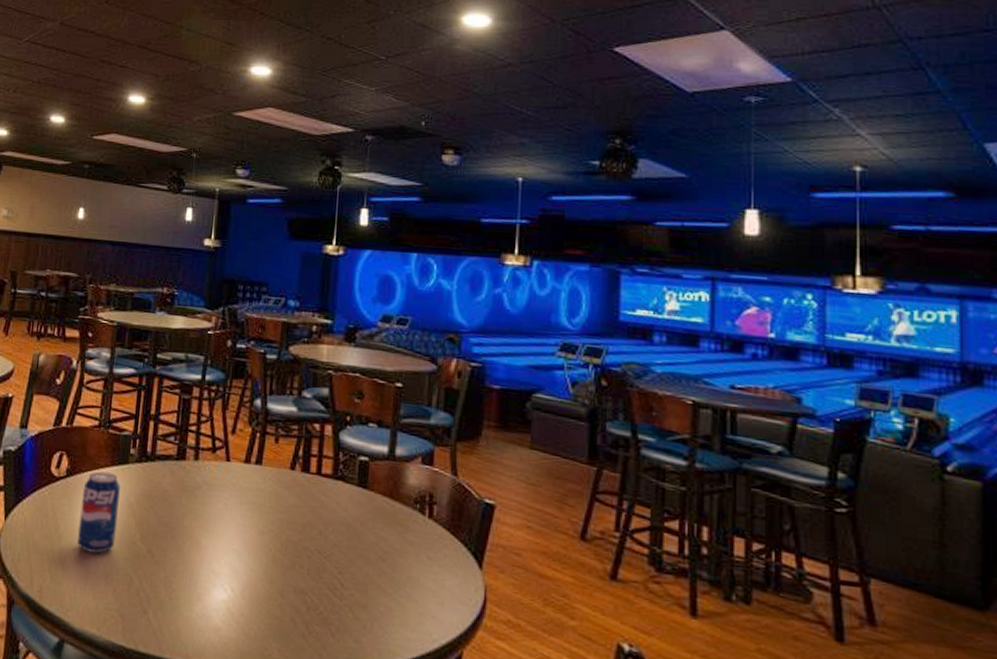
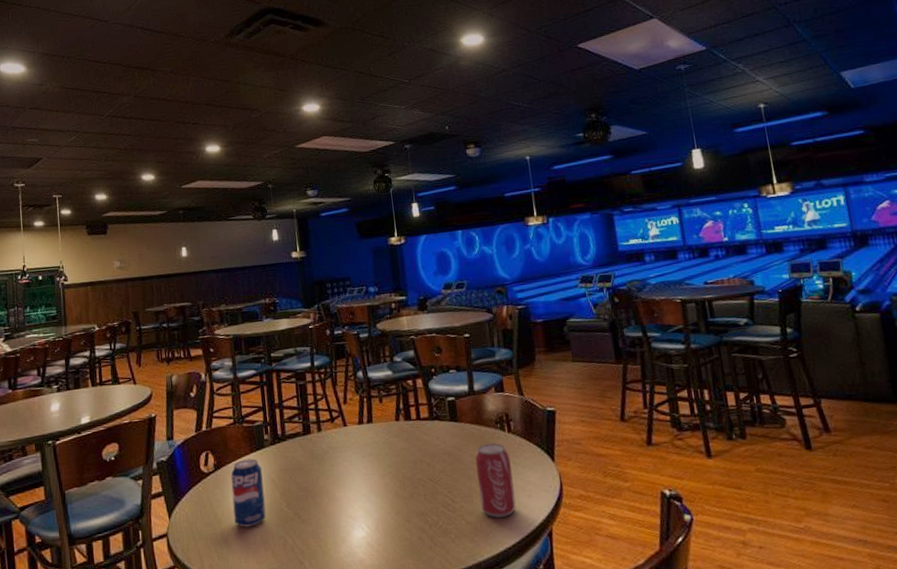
beverage can: none [375,525,425,623] -> present [475,443,516,518]

